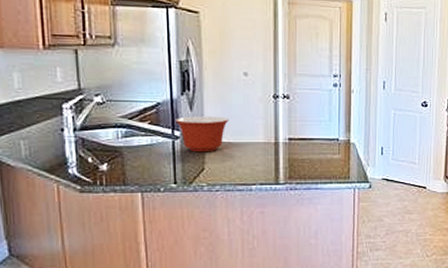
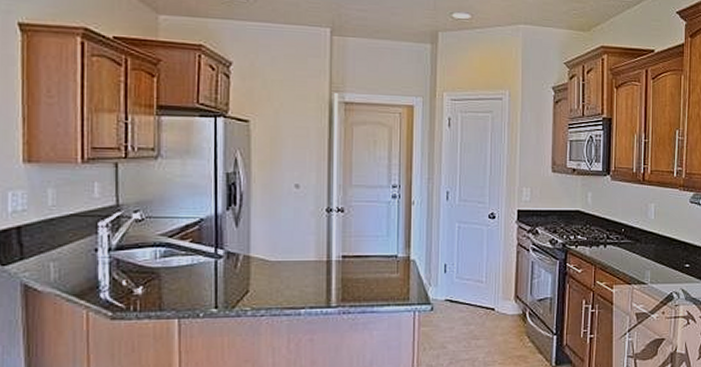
mixing bowl: present [174,116,229,152] -> none [218,233,278,273]

